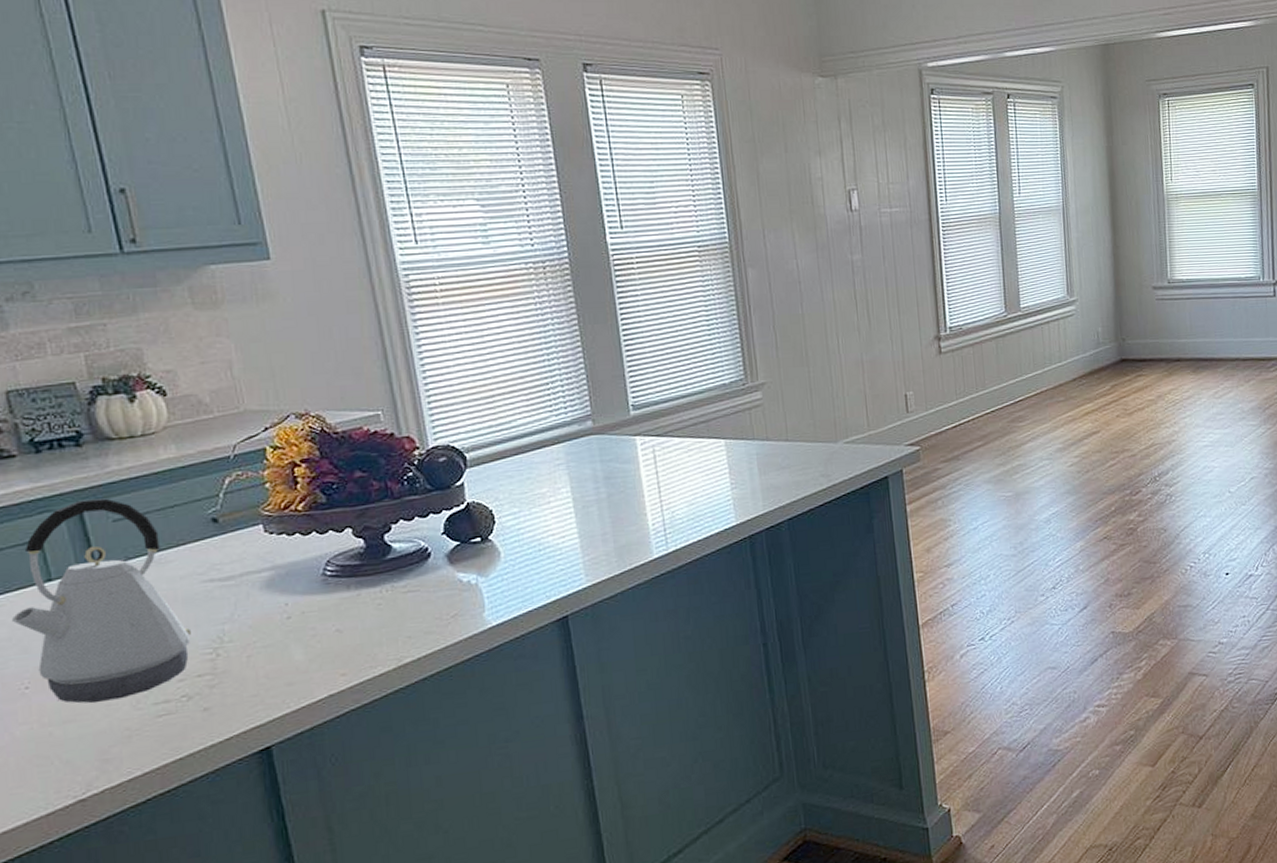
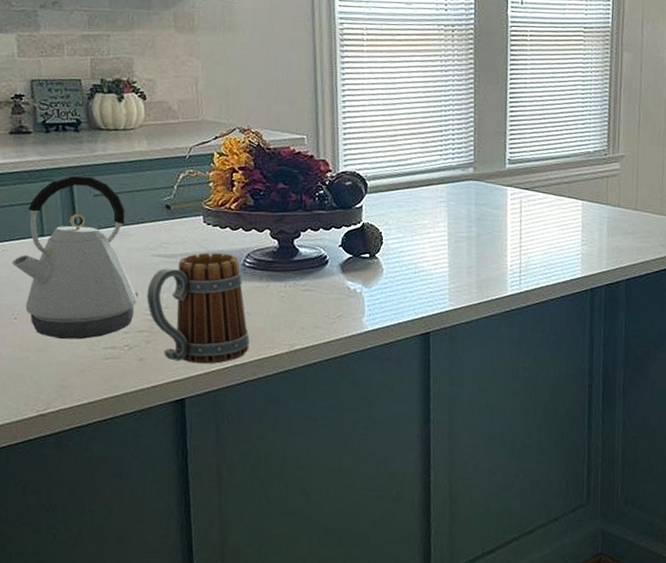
mug: none [202,564,346,704] -> present [147,252,250,364]

